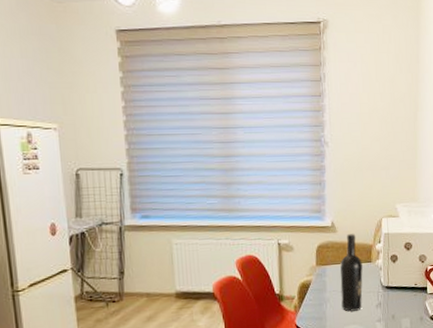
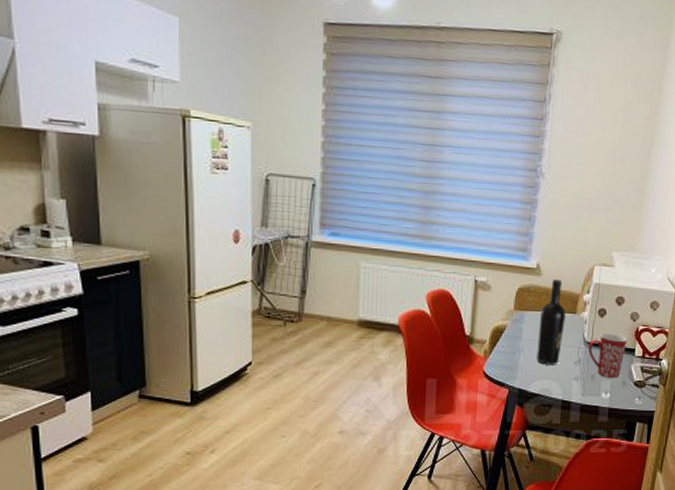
mug: none [386,276,419,316] -> present [588,333,628,378]

